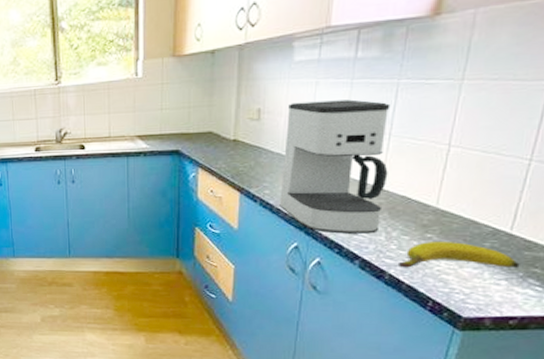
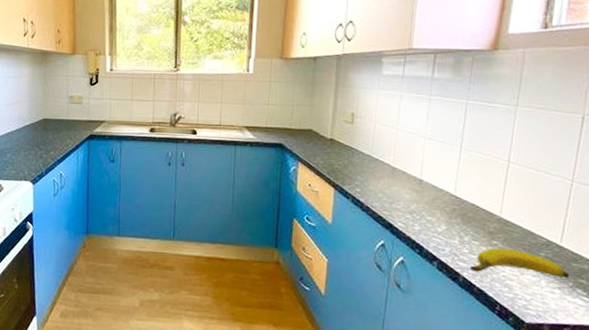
coffee maker: present [279,99,391,234] -> none [369,111,461,237]

